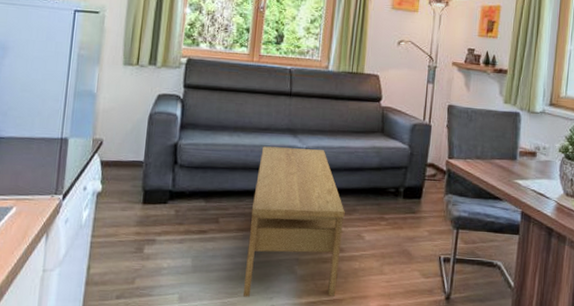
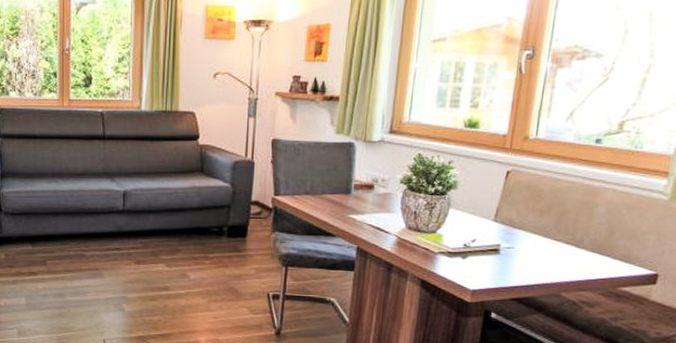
coffee table: present [242,146,345,297] -> none [75,191,168,332]

